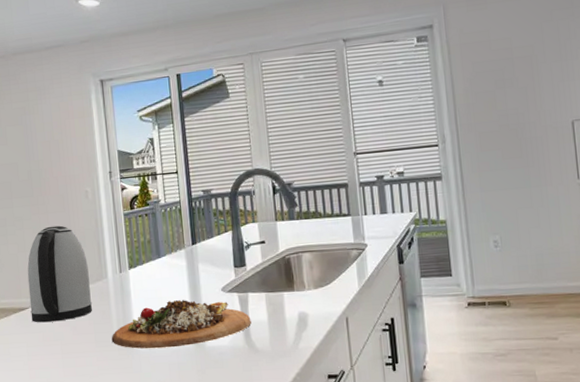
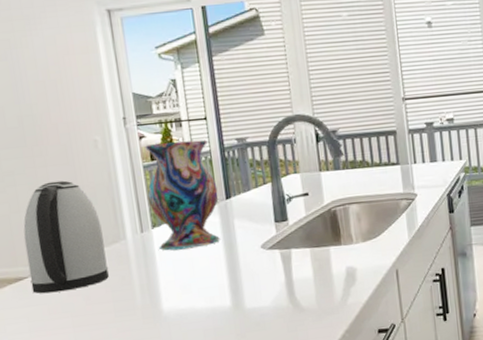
cutting board: present [111,300,251,349] -> none [134,259,295,316]
vase: none [126,191,187,290] -> present [145,139,221,251]

